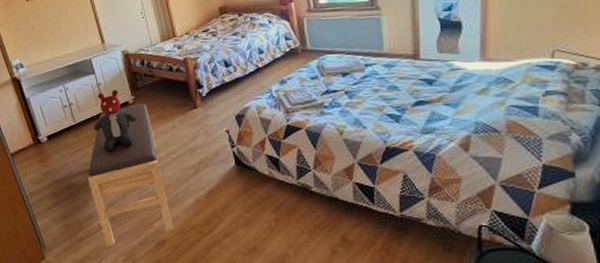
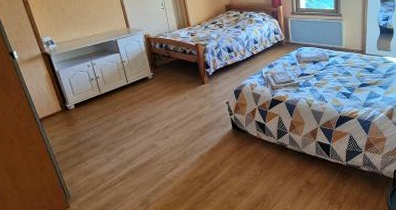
bench: present [87,103,173,247] -> none [110,78,181,195]
teddy bear: present [93,90,138,152] -> none [117,67,155,118]

